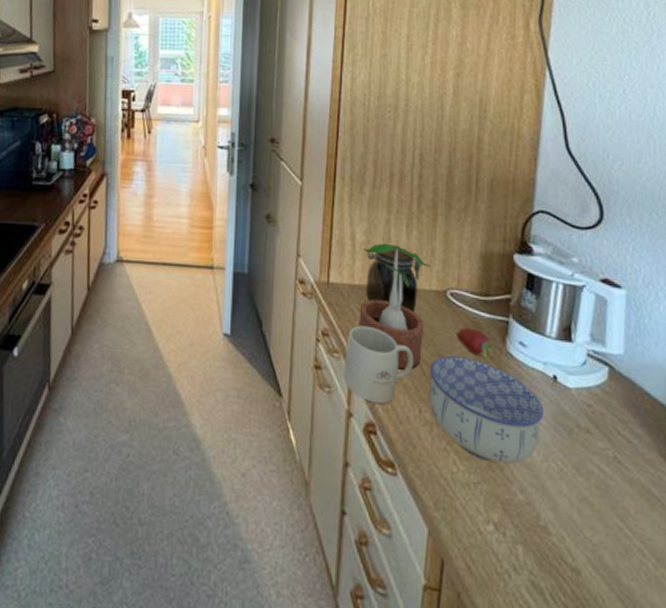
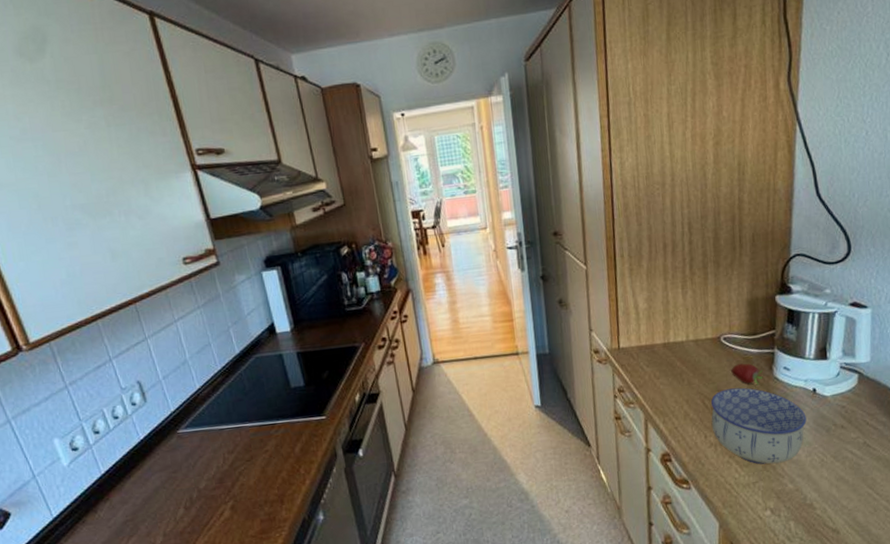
mug: present [345,325,414,404] -> none [639,377,698,438]
potted plant: present [359,243,431,371] -> none [646,306,705,409]
jar: present [366,247,422,313] -> none [650,307,698,360]

